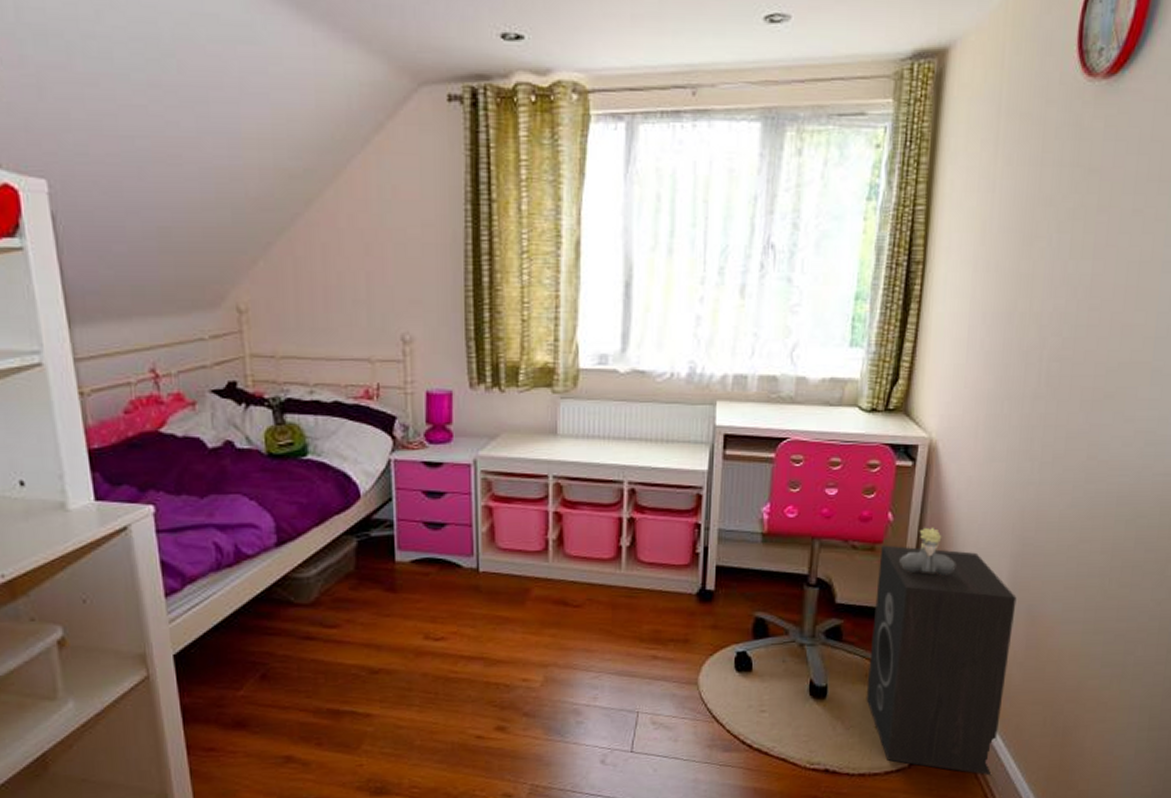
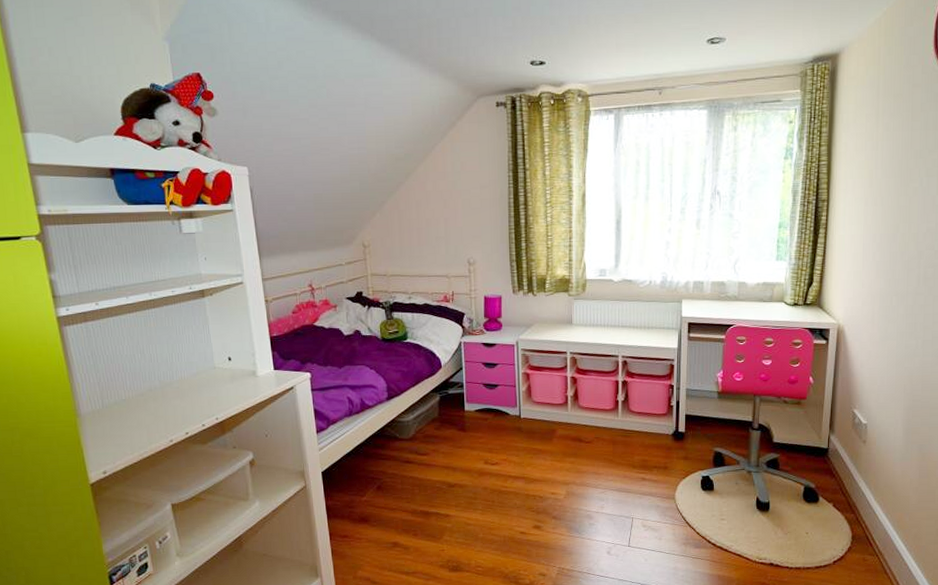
speaker: present [866,545,1017,776] -> none [799,400,910,572]
bust sculpture: present [900,527,956,576] -> none [820,387,862,423]

